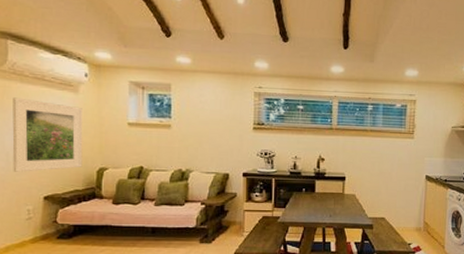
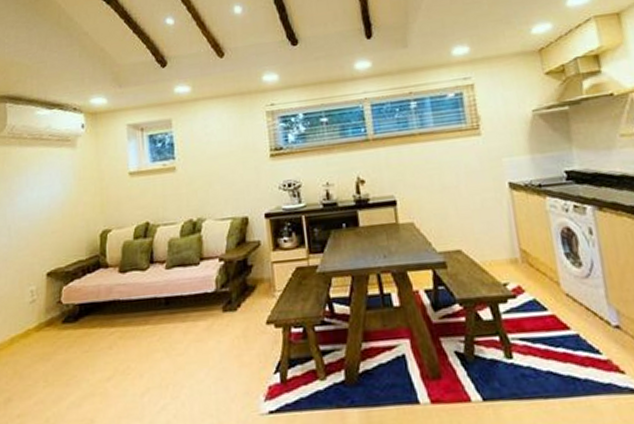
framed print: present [12,97,83,172] -> none [13,162,85,248]

